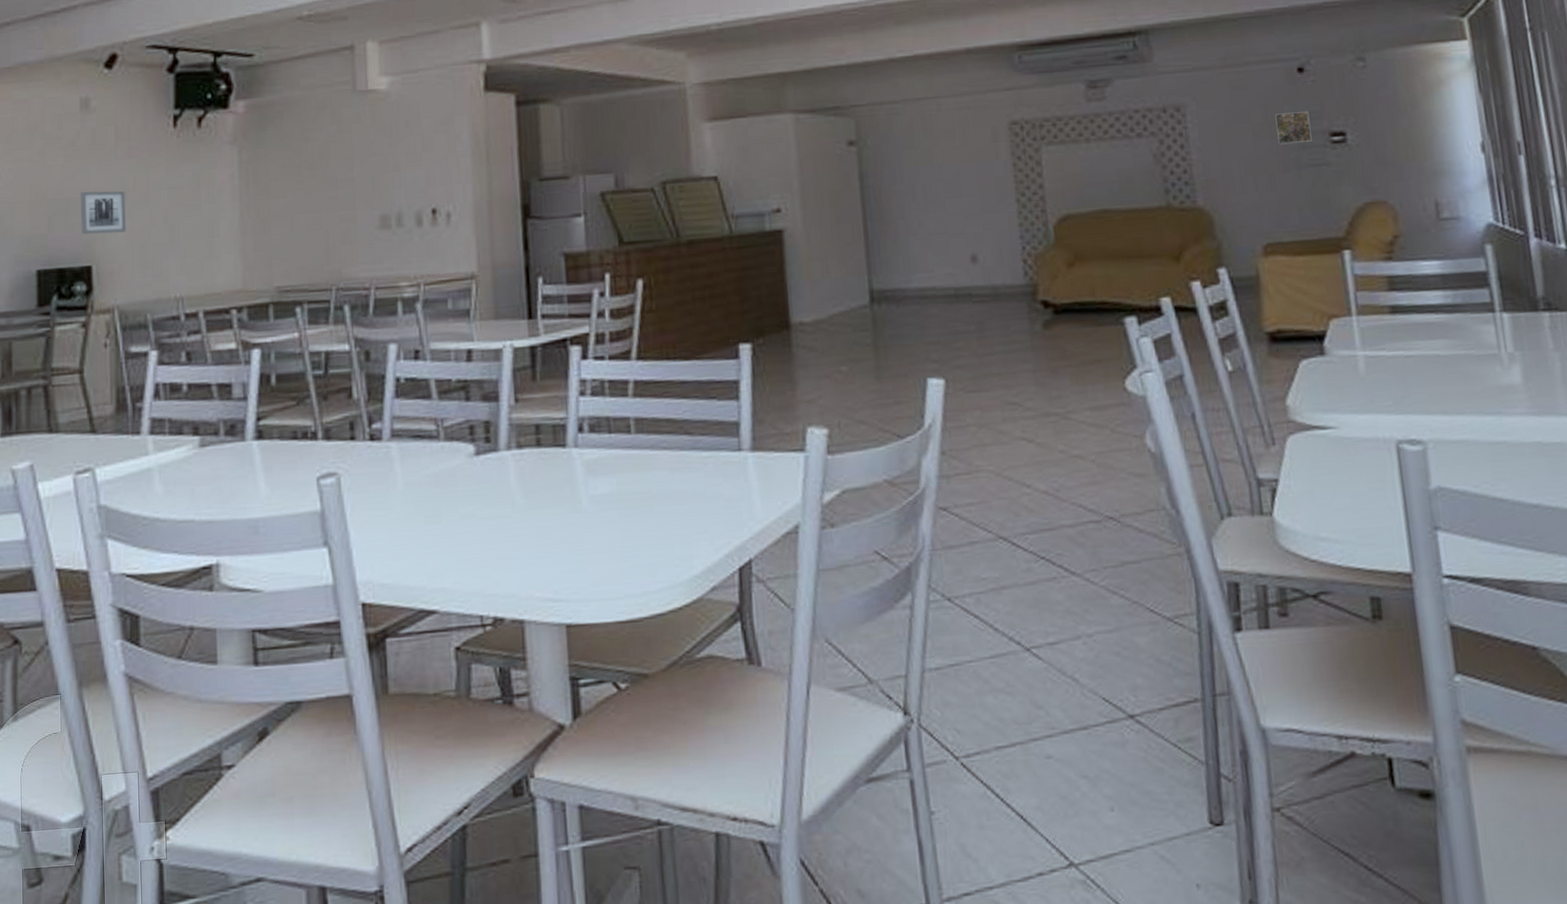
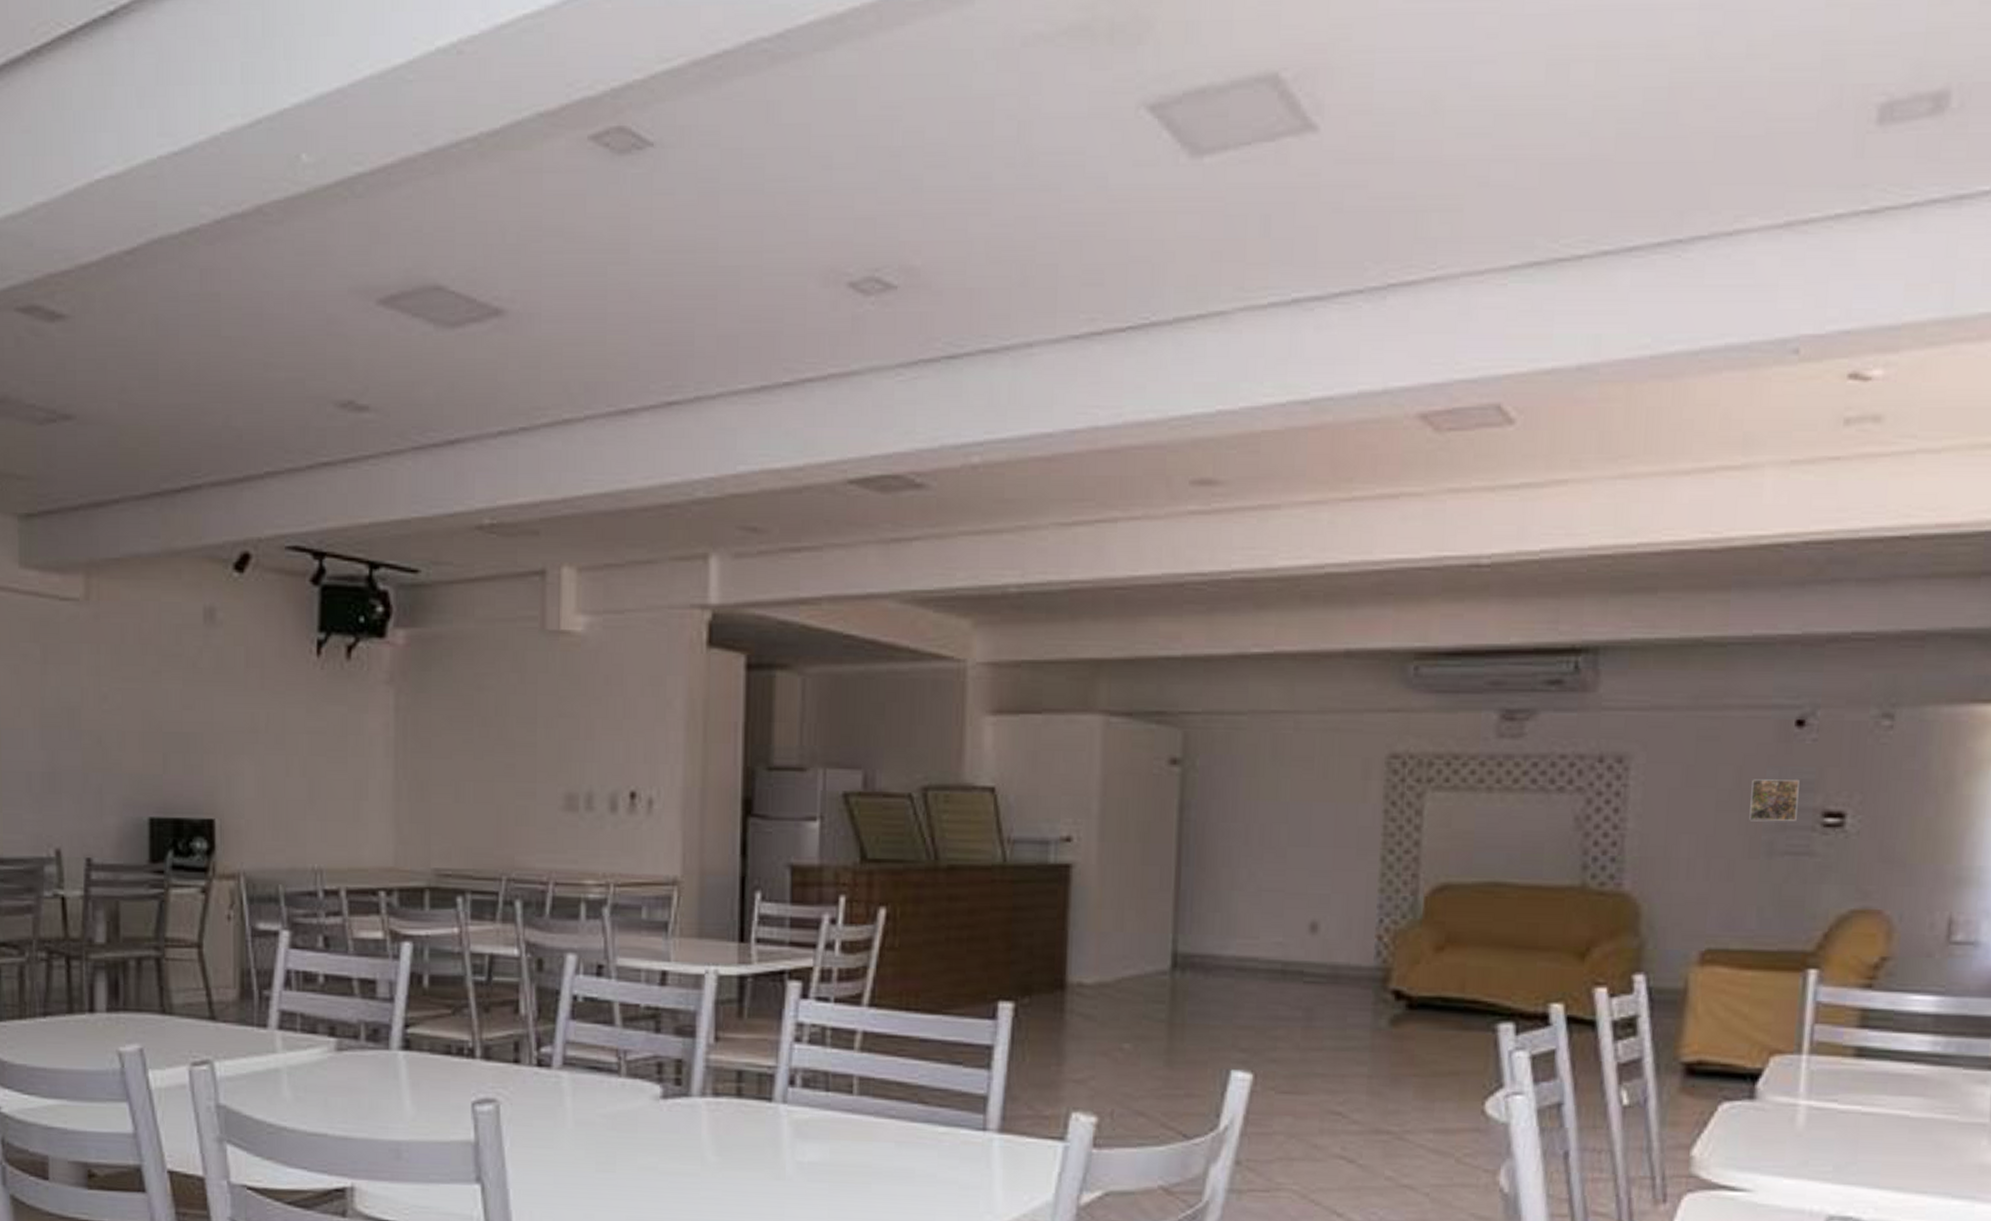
wall art: present [80,191,126,234] -> none [202,726,256,782]

